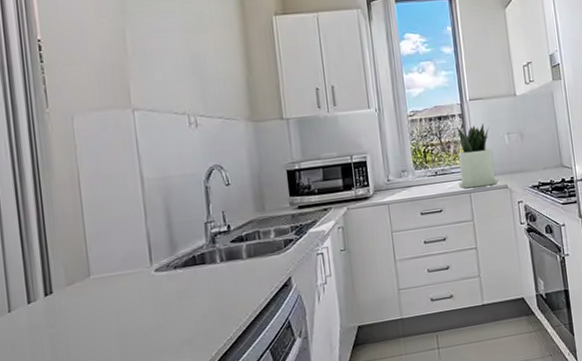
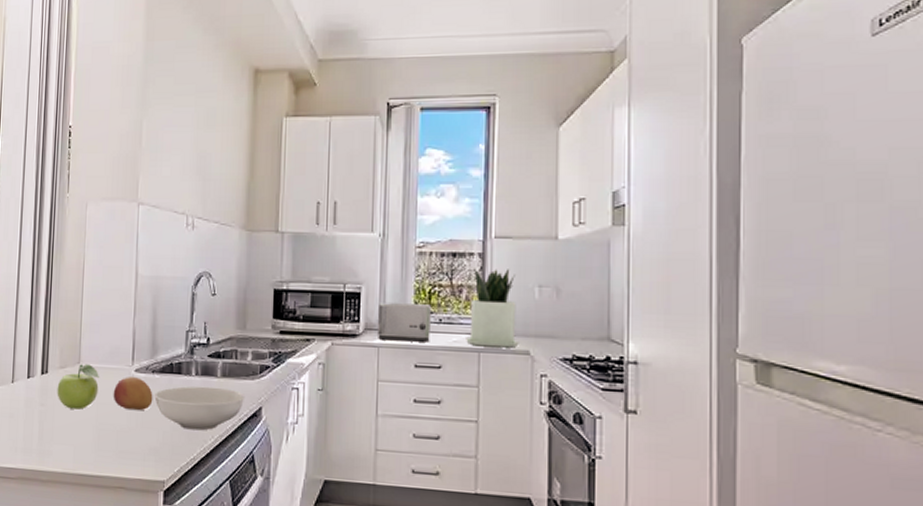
fruit: none [66,275,117,324] -> present [57,364,99,410]
fruit: none [133,276,179,310] -> present [113,377,153,411]
bowl: none [180,267,274,314] -> present [154,386,246,431]
toaster: none [383,162,432,198] -> present [376,301,436,342]

